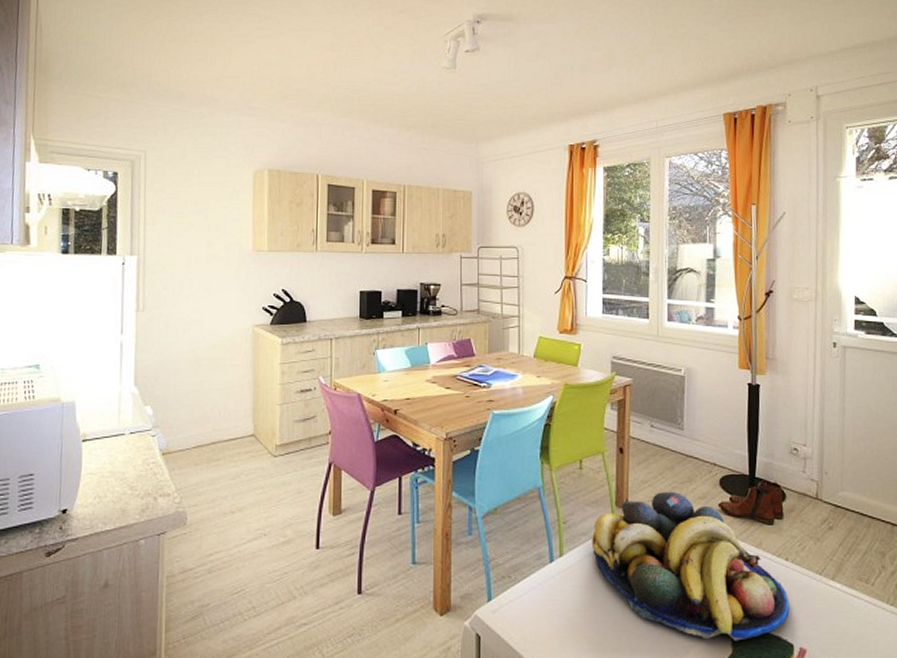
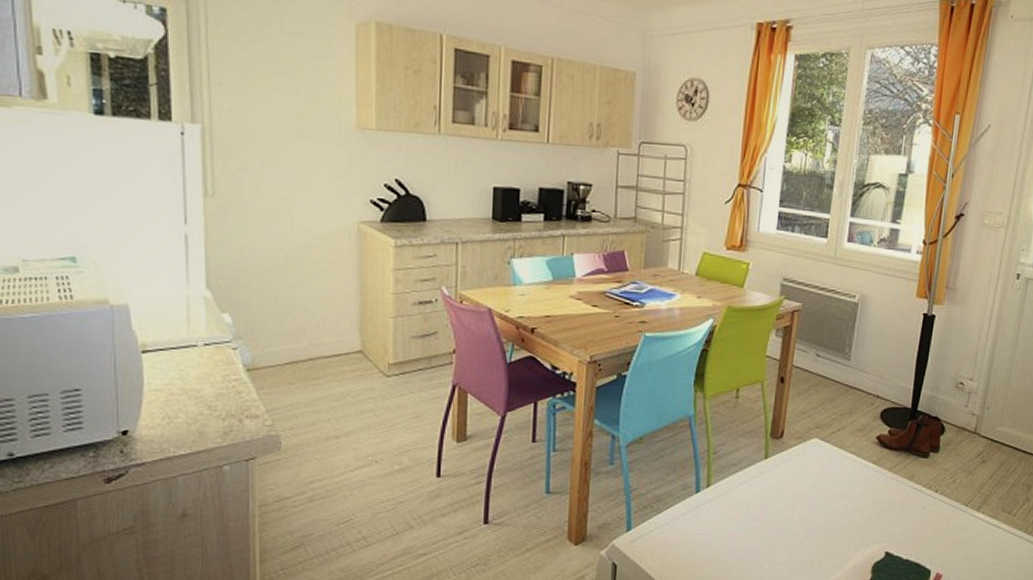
fruit bowl: present [591,491,790,641] -> none [741,422,933,568]

